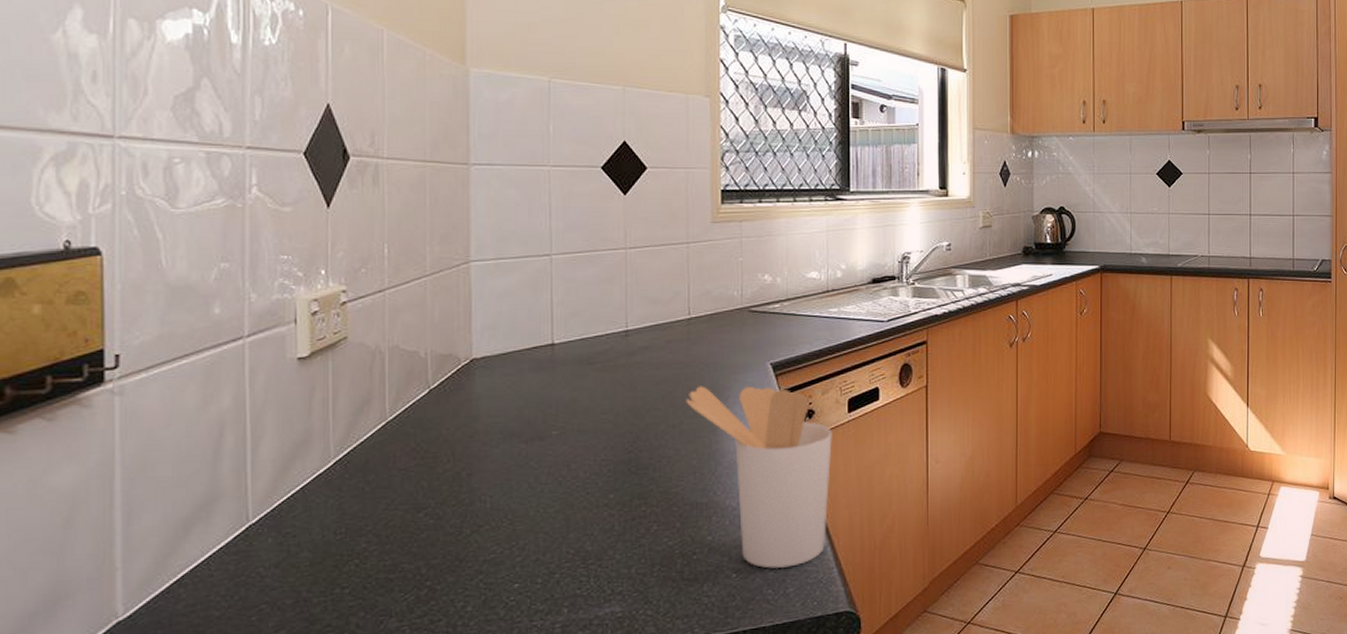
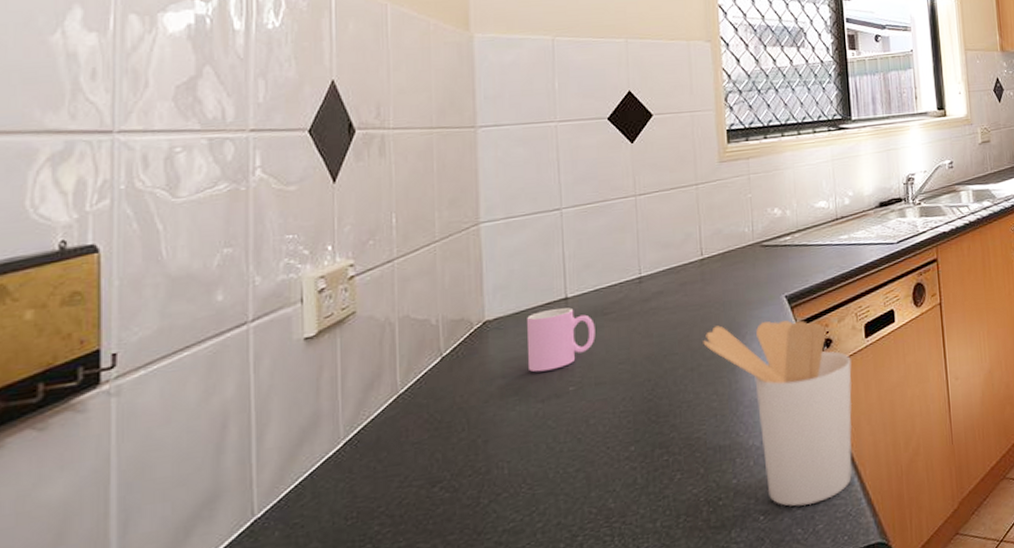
cup: none [514,354,580,414] -> present [527,307,596,372]

